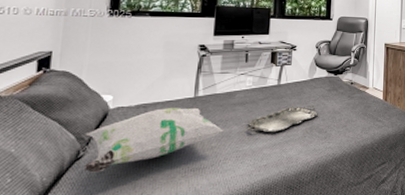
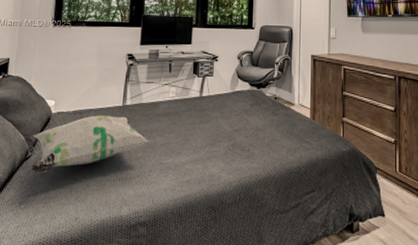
serving tray: present [247,105,318,133] -> none [170,120,240,147]

